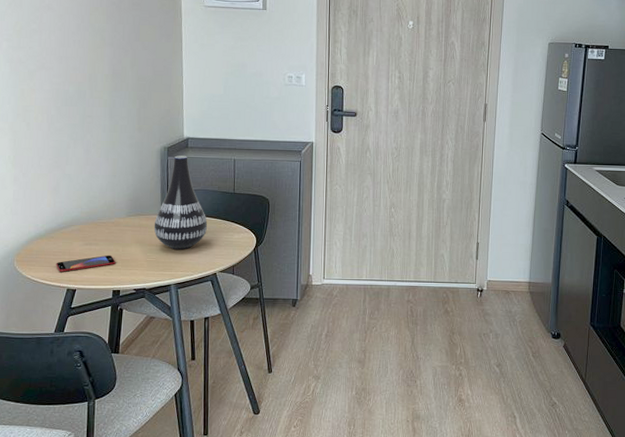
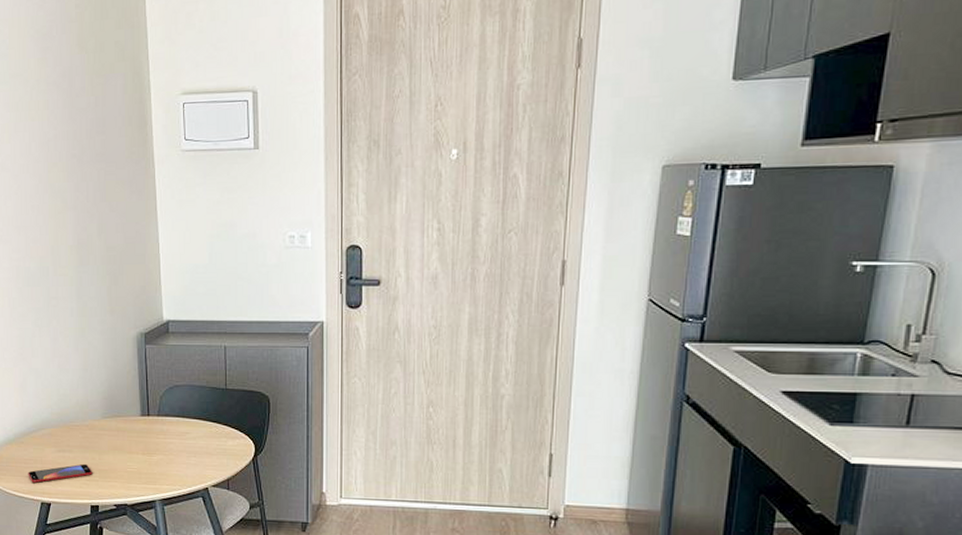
vase: present [154,155,207,250] -> none [133,343,195,459]

